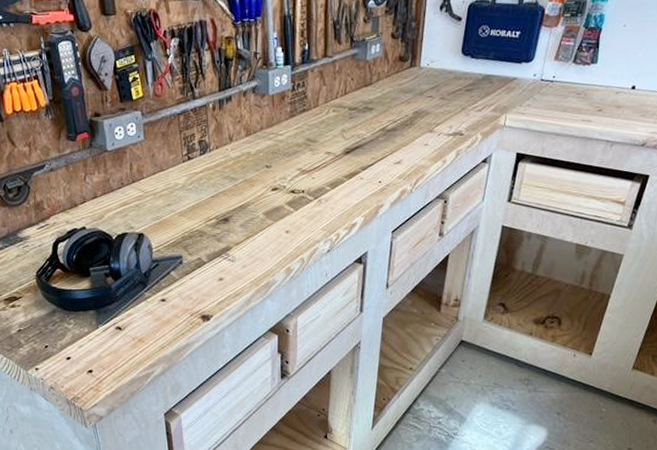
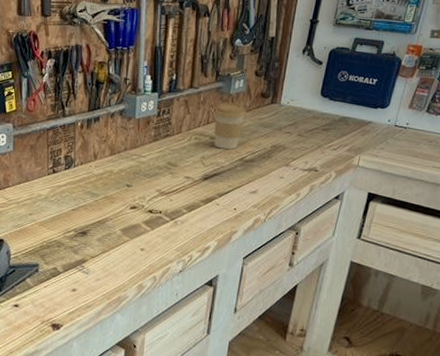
coffee cup: none [351,69,385,120] -> present [214,102,246,149]

